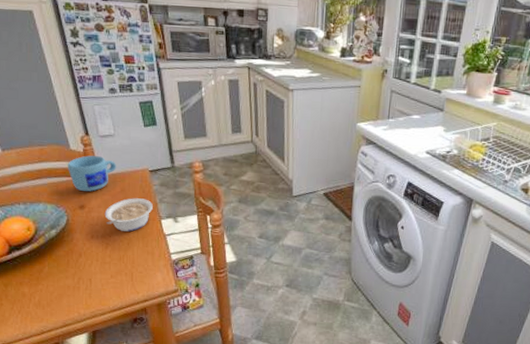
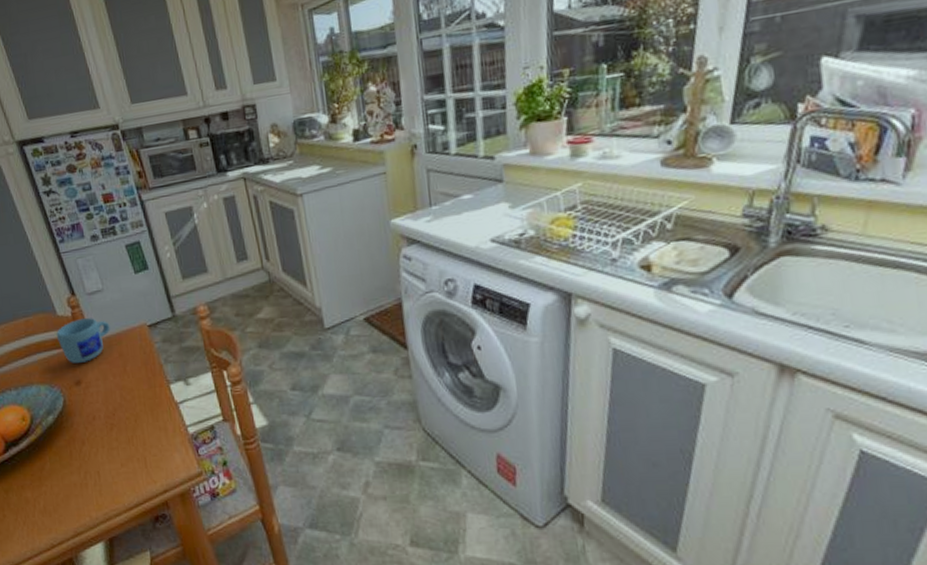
legume: present [104,198,153,232] -> none [104,361,158,406]

